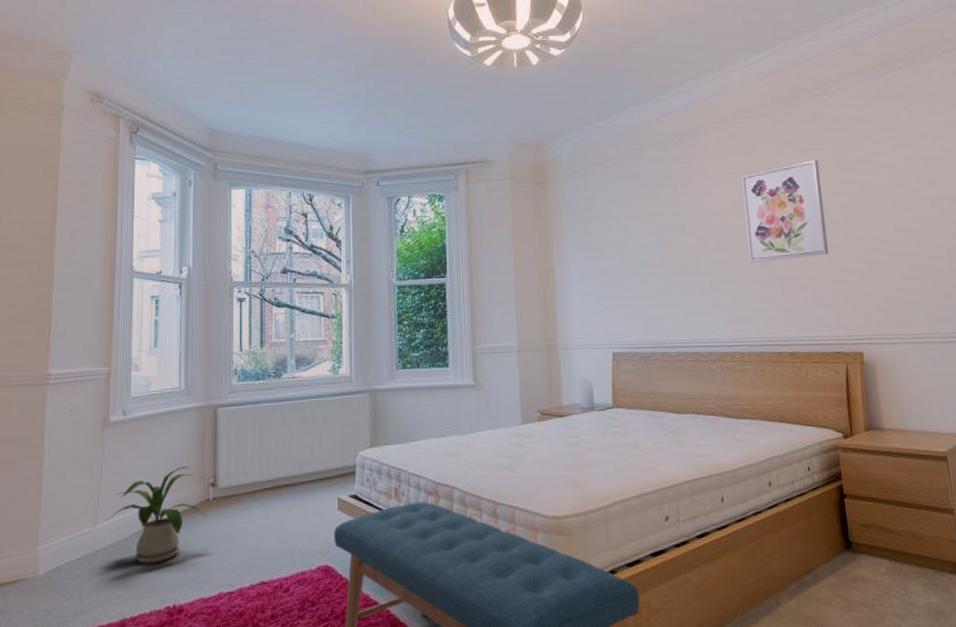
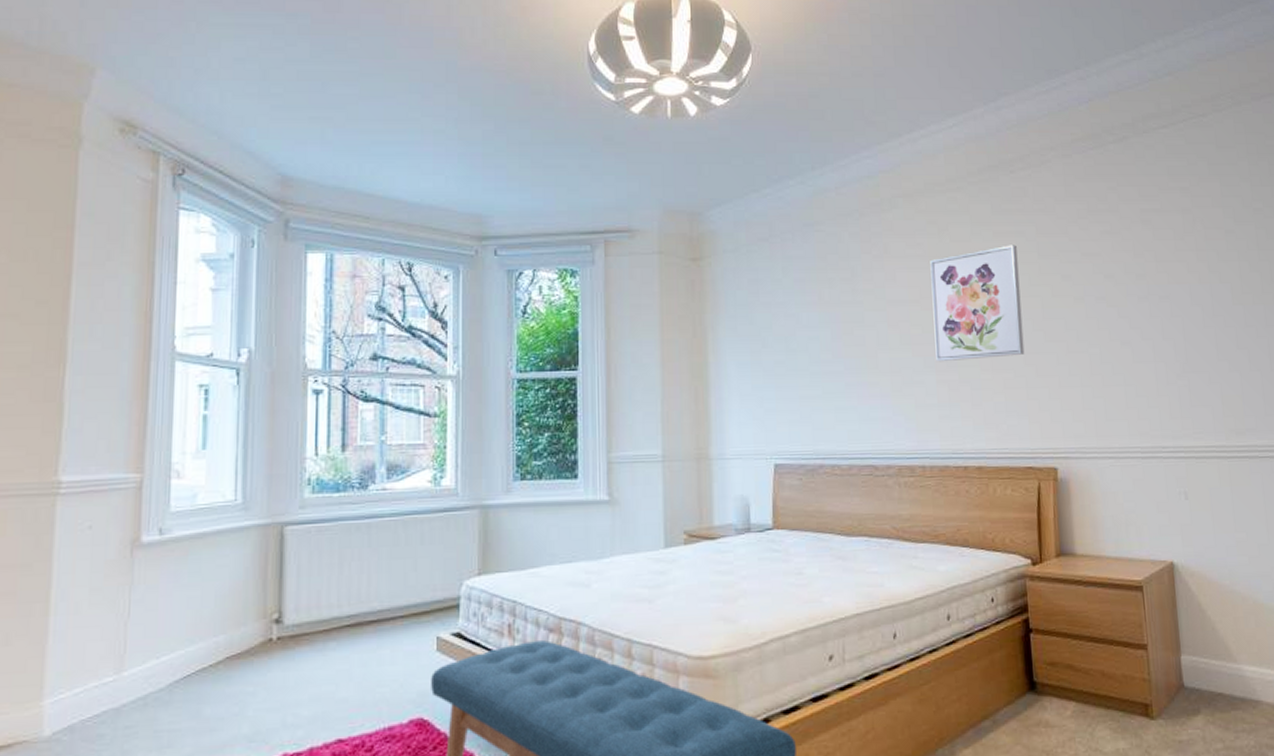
house plant: present [106,466,207,564] -> none [135,598,269,720]

